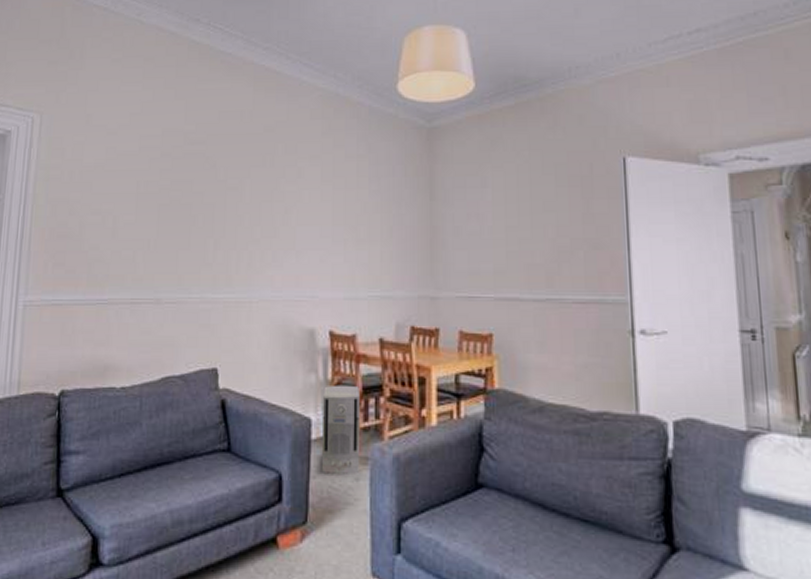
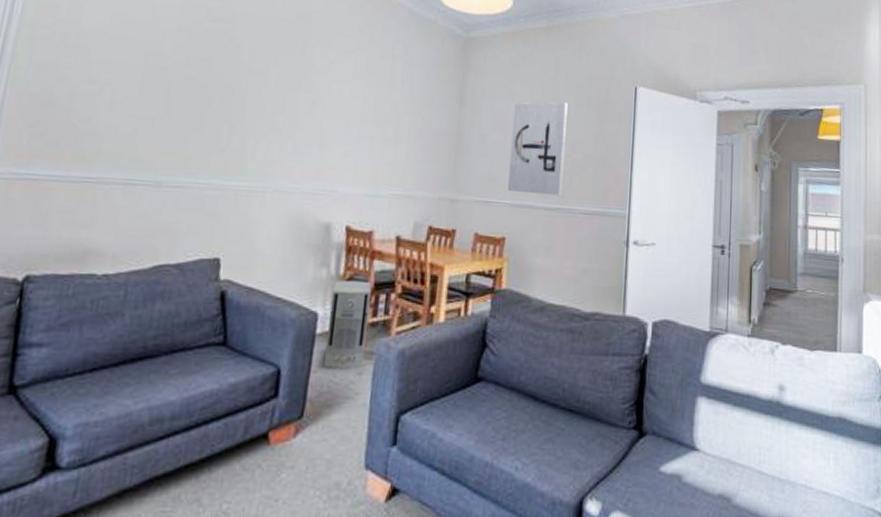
wall art: none [488,183,550,286] -> present [507,101,568,196]

